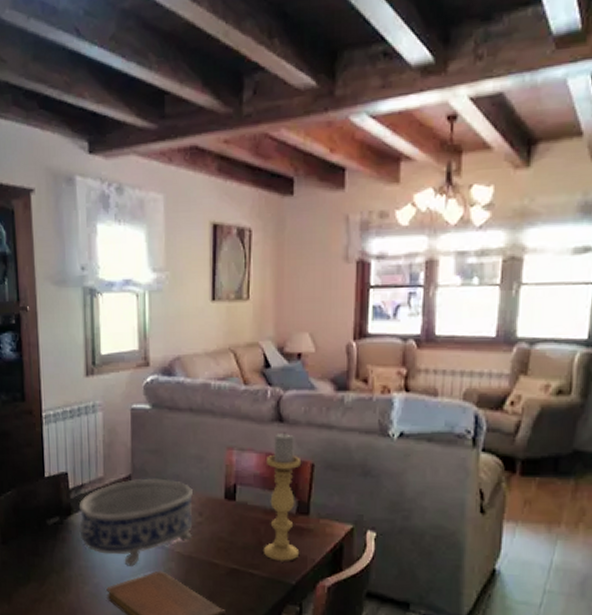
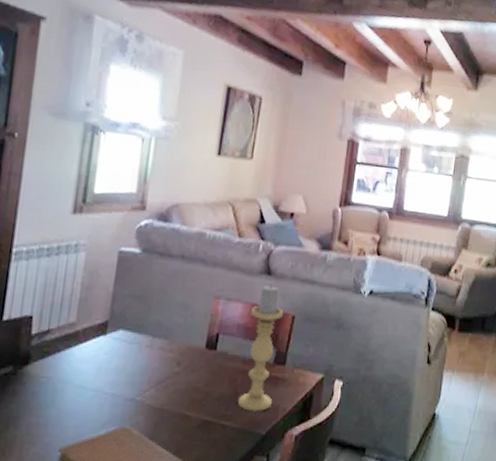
decorative bowl: present [78,478,193,566] -> none [35,324,174,422]

